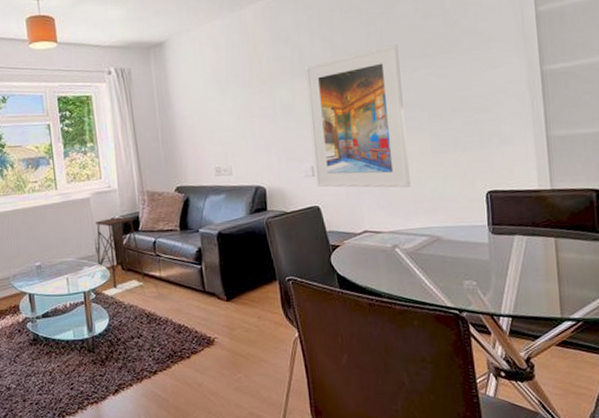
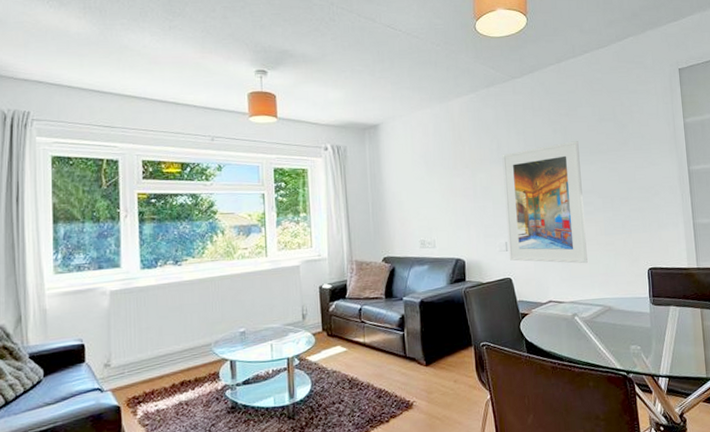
side table: present [96,217,145,288] -> none [303,284,349,354]

